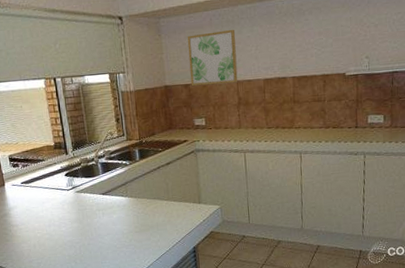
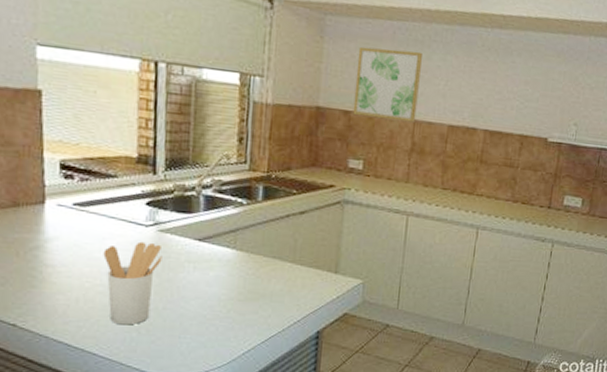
utensil holder: none [44,201,82,259] -> present [103,241,162,325]

